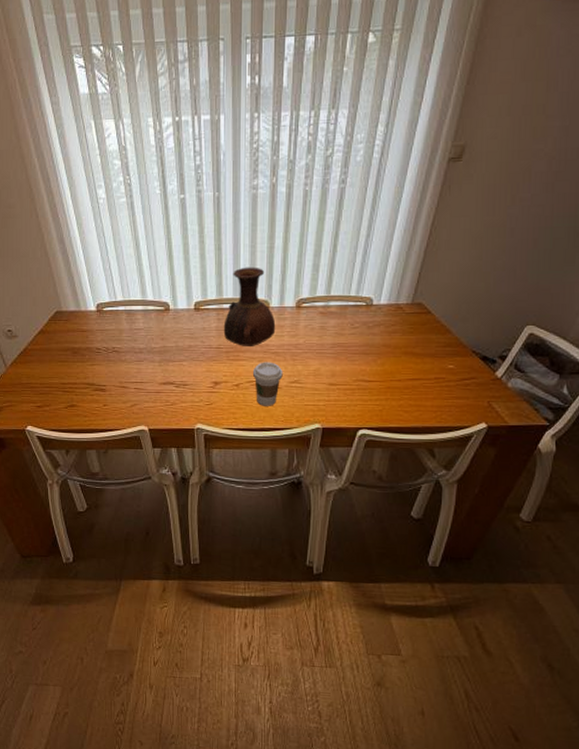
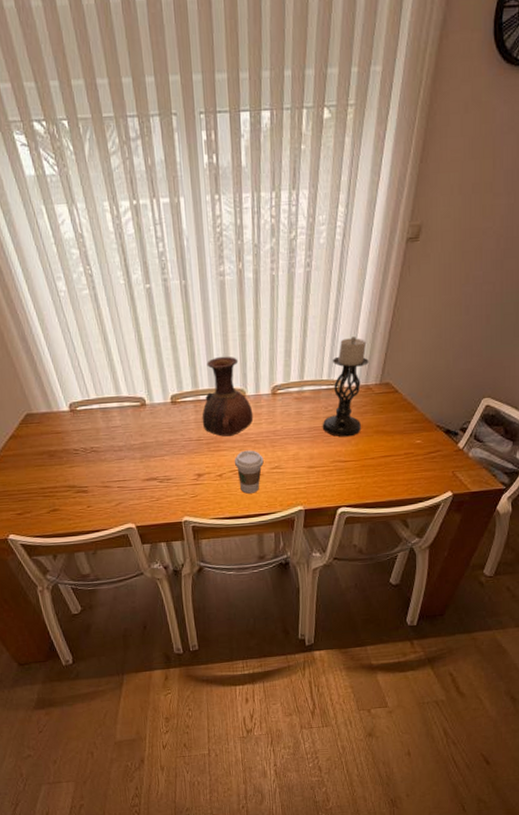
candle holder: none [346,254,401,356] -> present [322,336,369,437]

